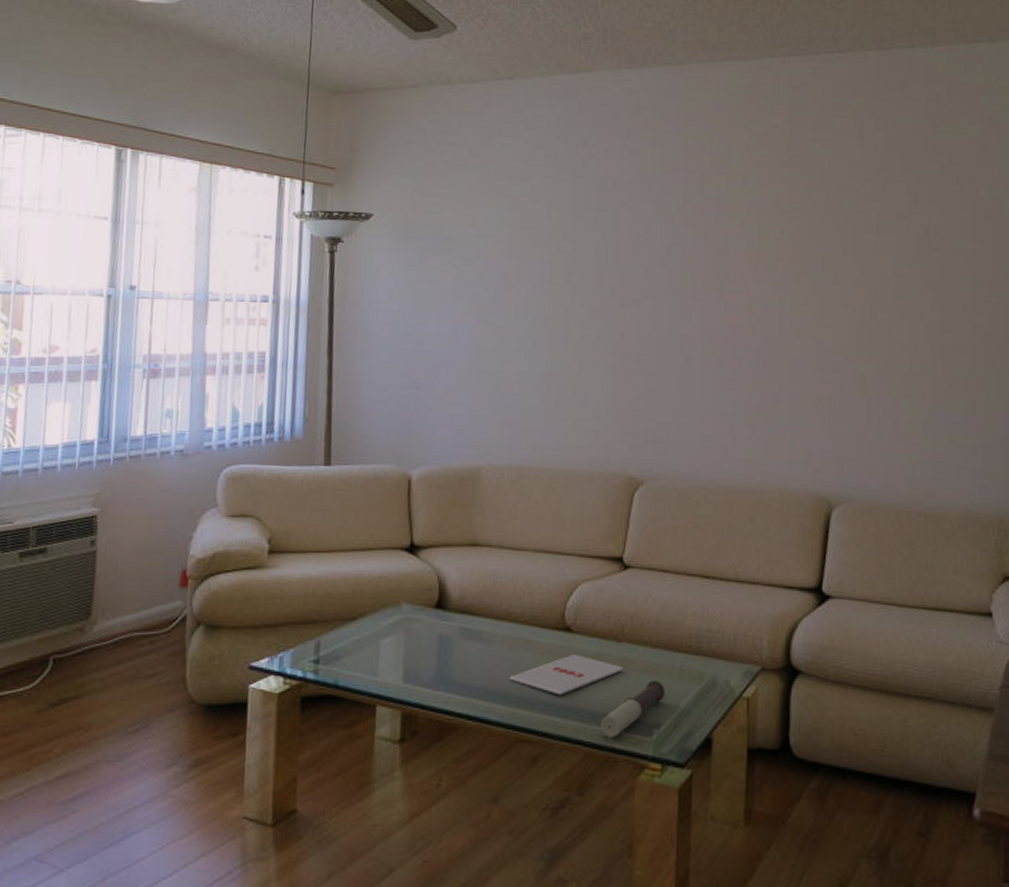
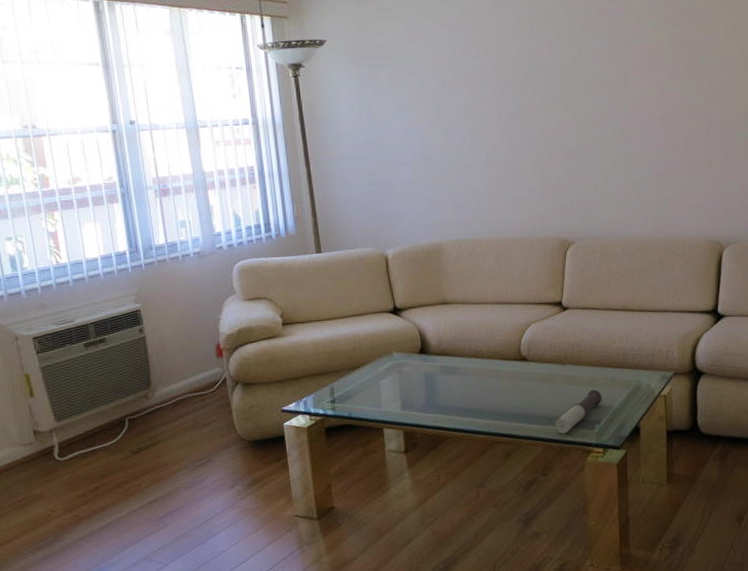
magazine: present [509,655,624,696] -> none [483,377,569,408]

